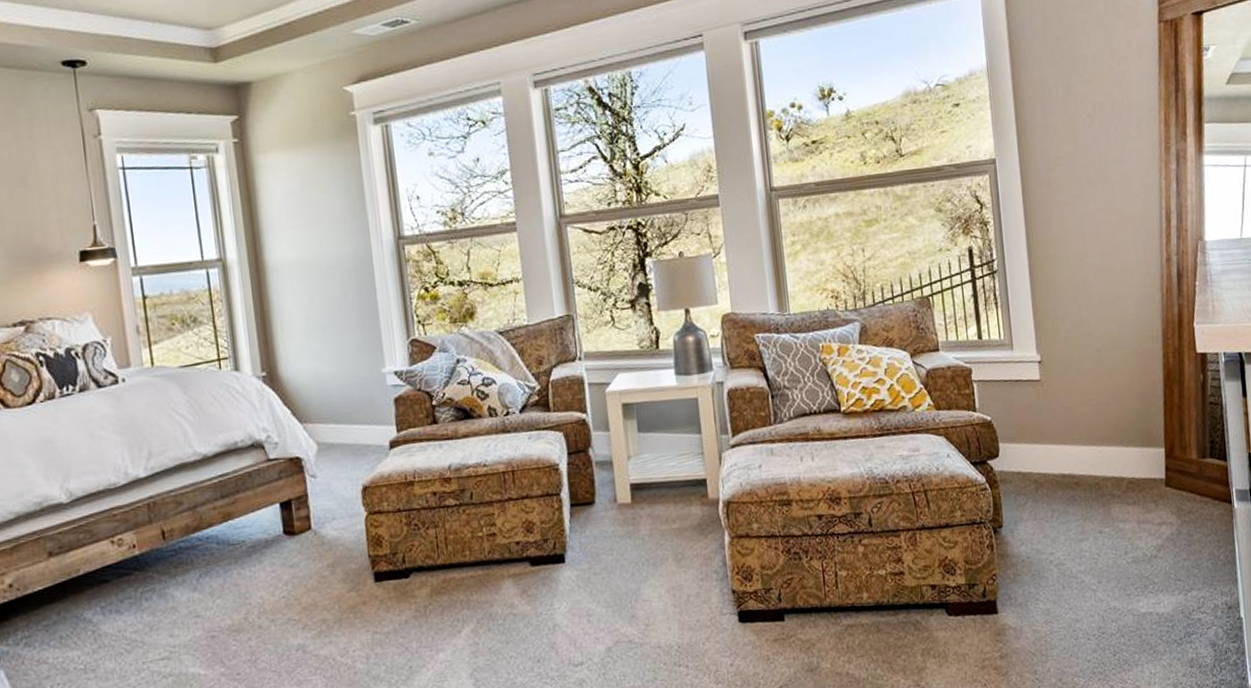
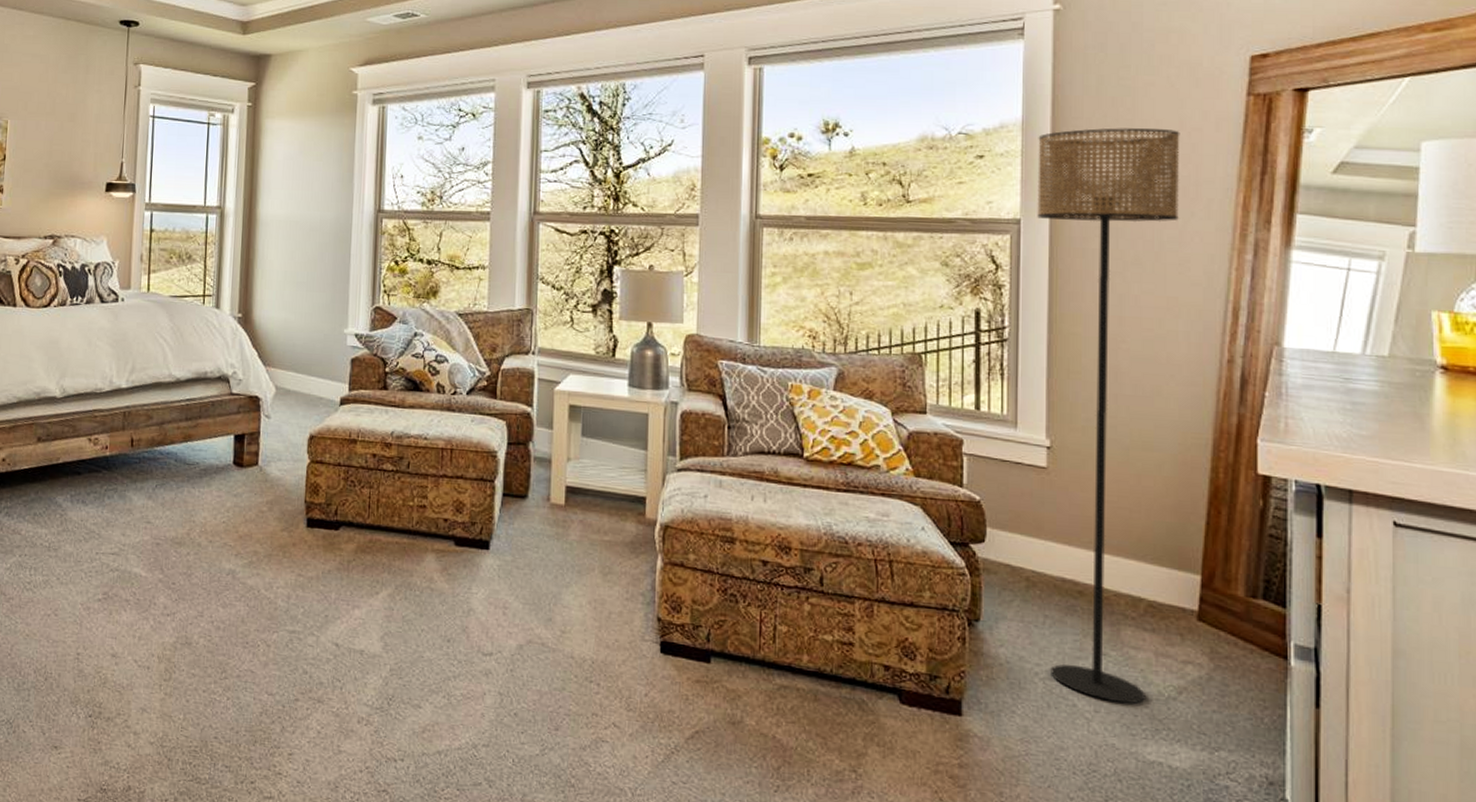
floor lamp: none [1001,60,1134,572] -> present [1037,128,1180,704]

